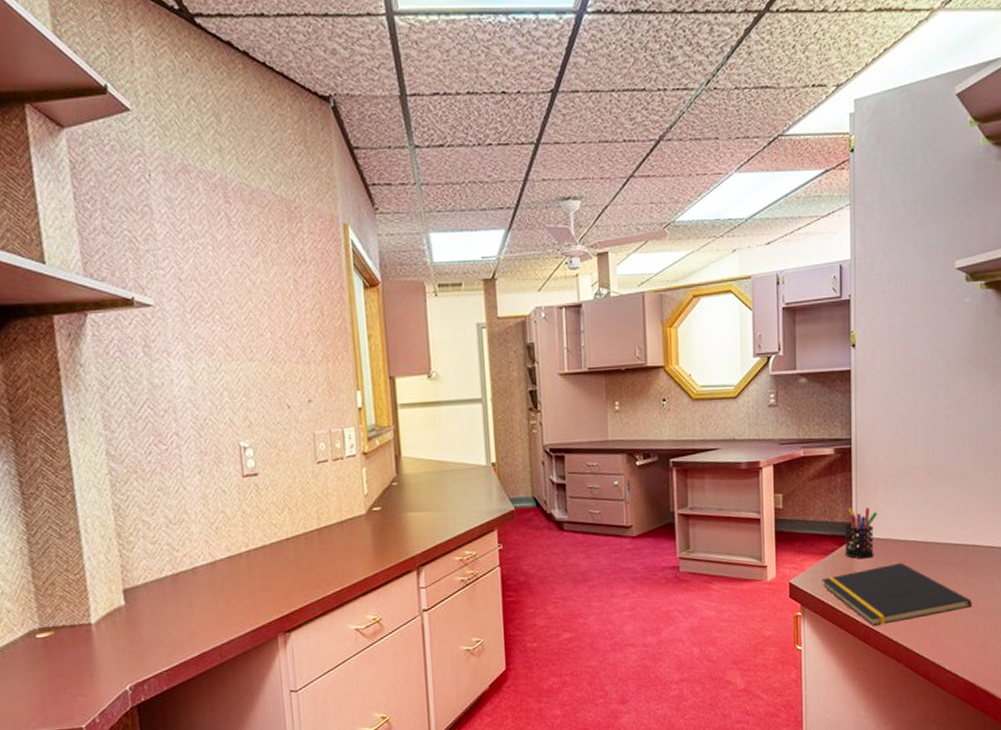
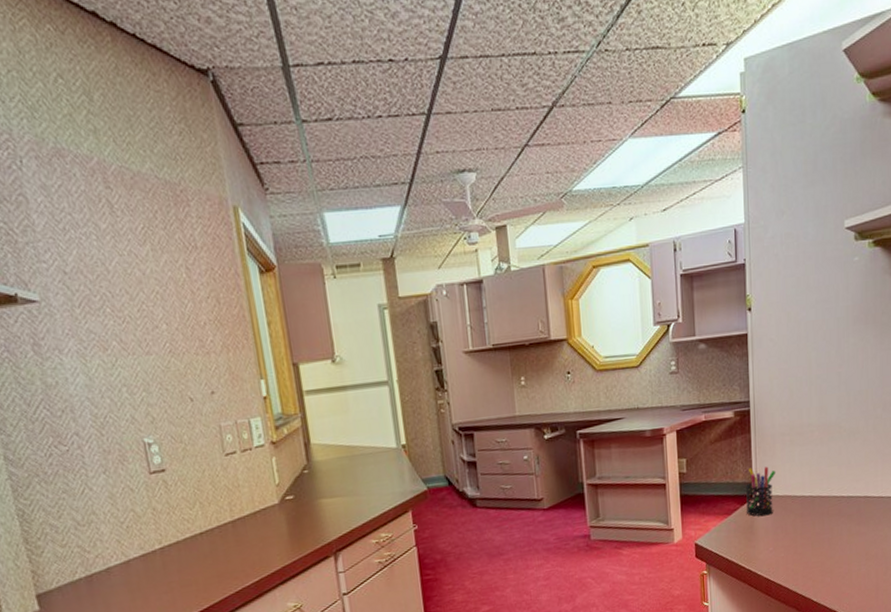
notepad: present [822,562,972,626] -> none [725,517,864,579]

